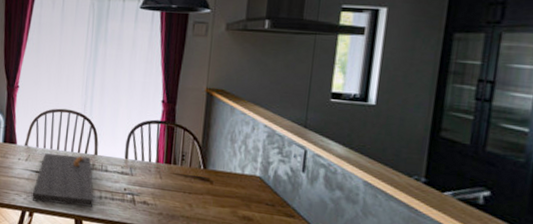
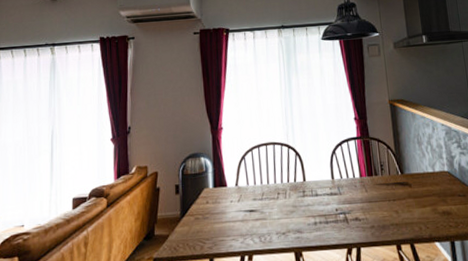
cutting board: present [32,153,94,207] -> none [249,185,310,243]

